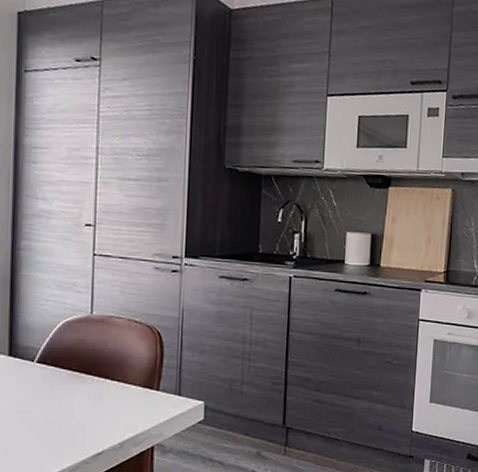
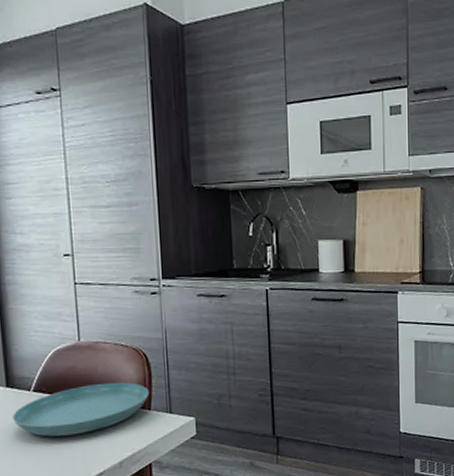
saucer: none [11,360,160,411] -> present [12,382,150,437]

